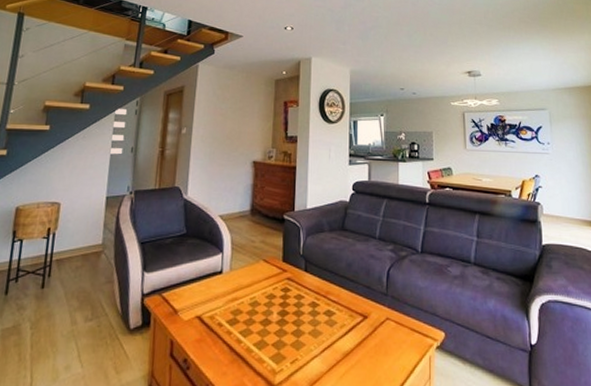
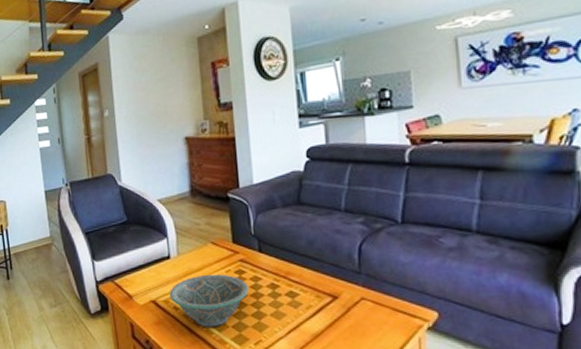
decorative bowl: none [215,291,292,345] -> present [169,274,249,327]

